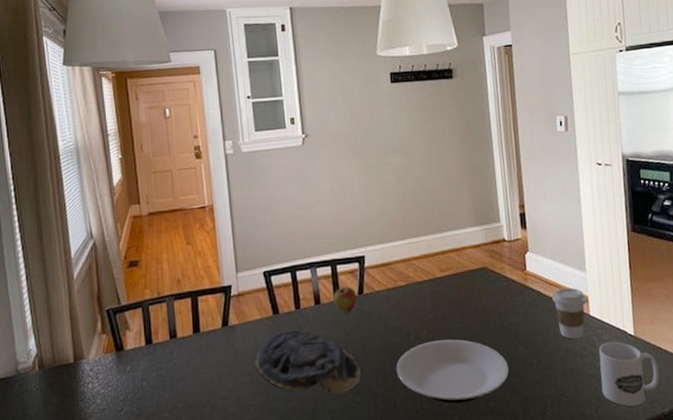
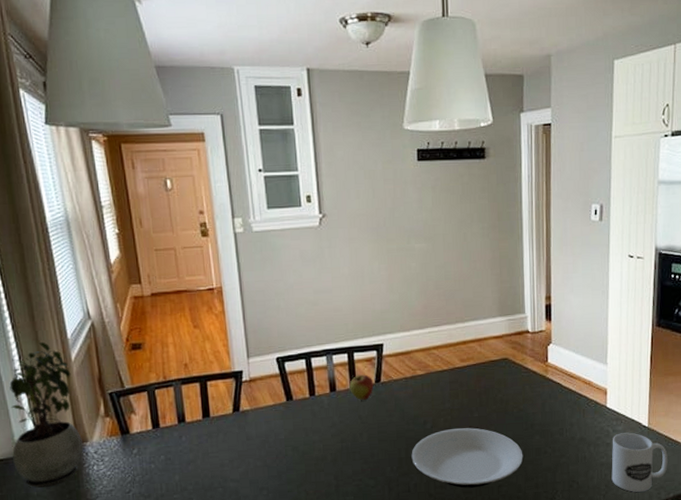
potted plant: none [14,261,80,408] -> present [9,341,83,488]
decorative bowl: present [254,329,361,395] -> none [267,416,376,479]
coffee cup: present [552,287,587,339] -> none [571,380,605,430]

